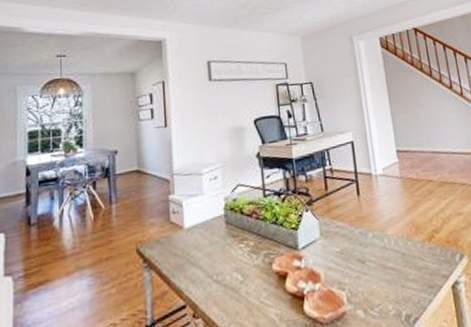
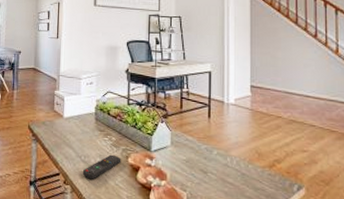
remote control: none [217,264,264,303] -> present [83,154,121,180]

